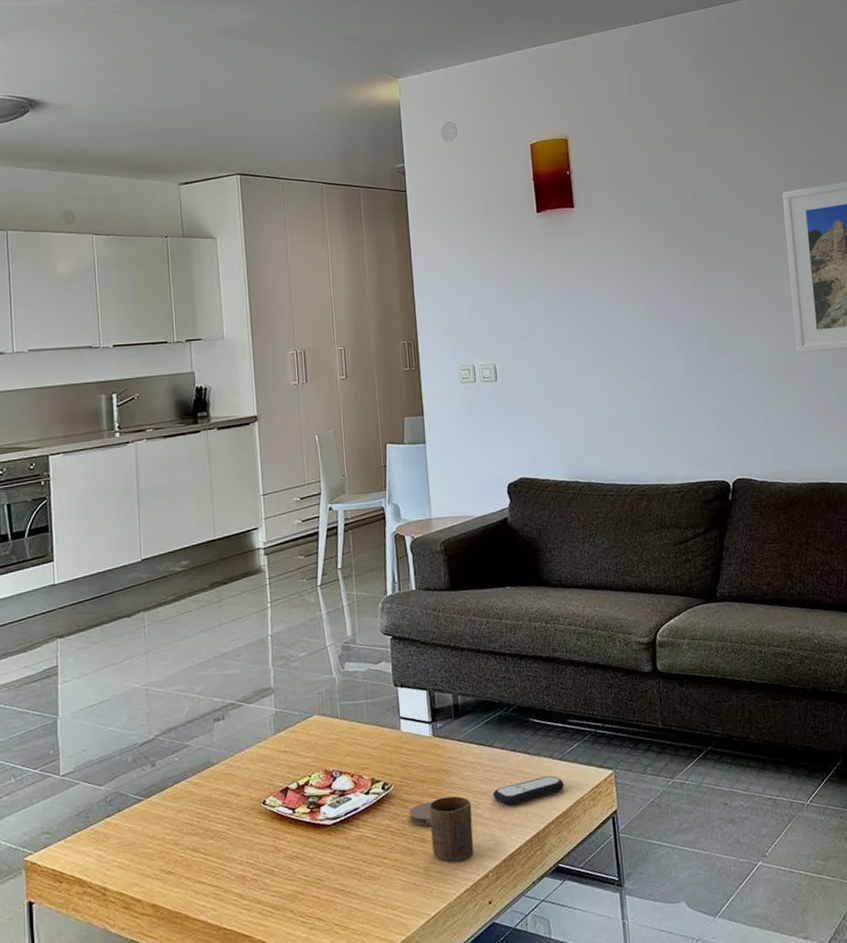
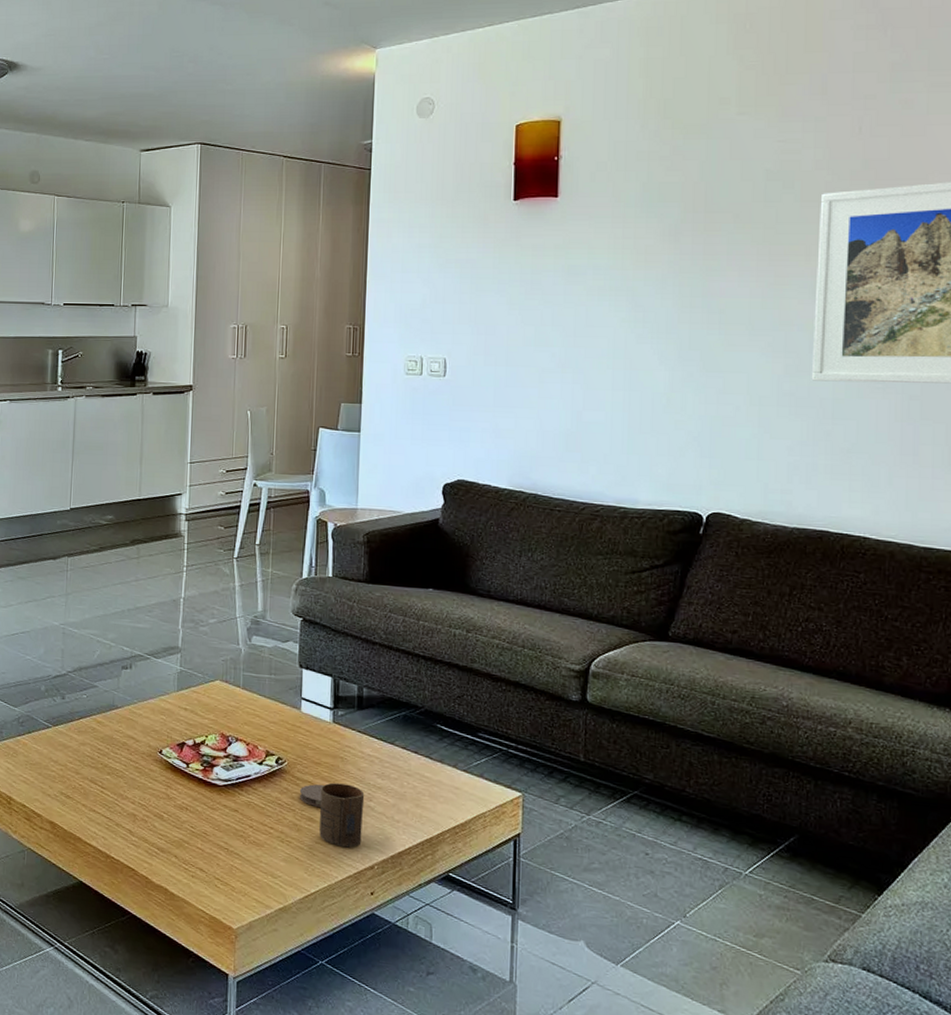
remote control: present [492,776,564,806] -> none [388,784,465,806]

